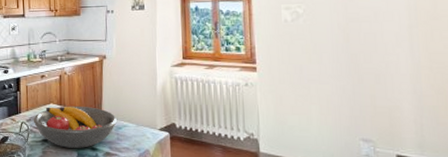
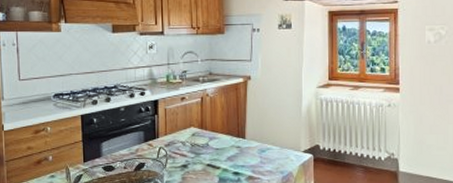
fruit bowl: present [33,106,118,148] -> none [172,129,261,173]

